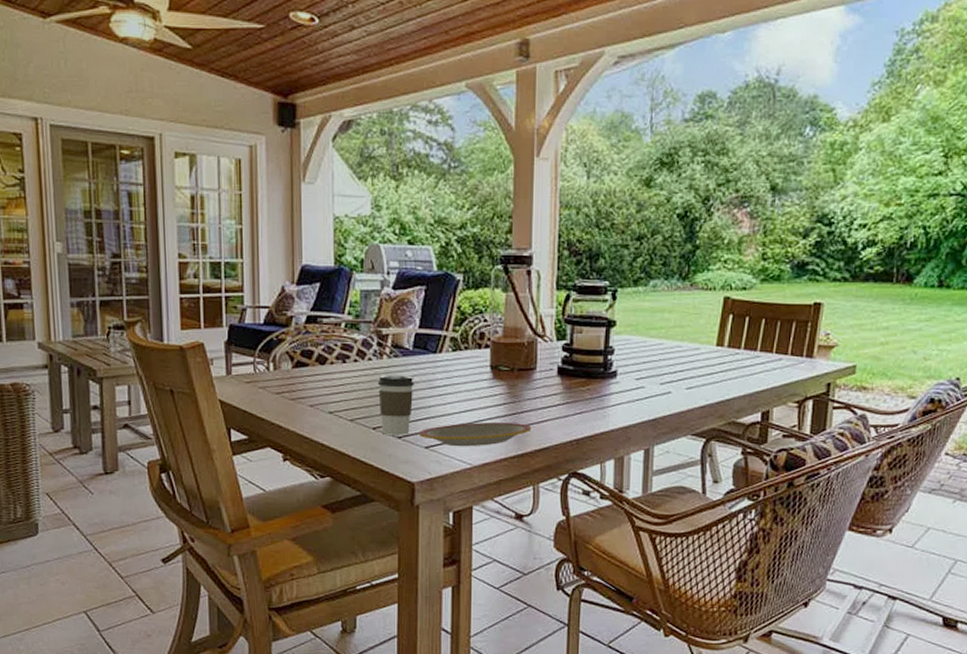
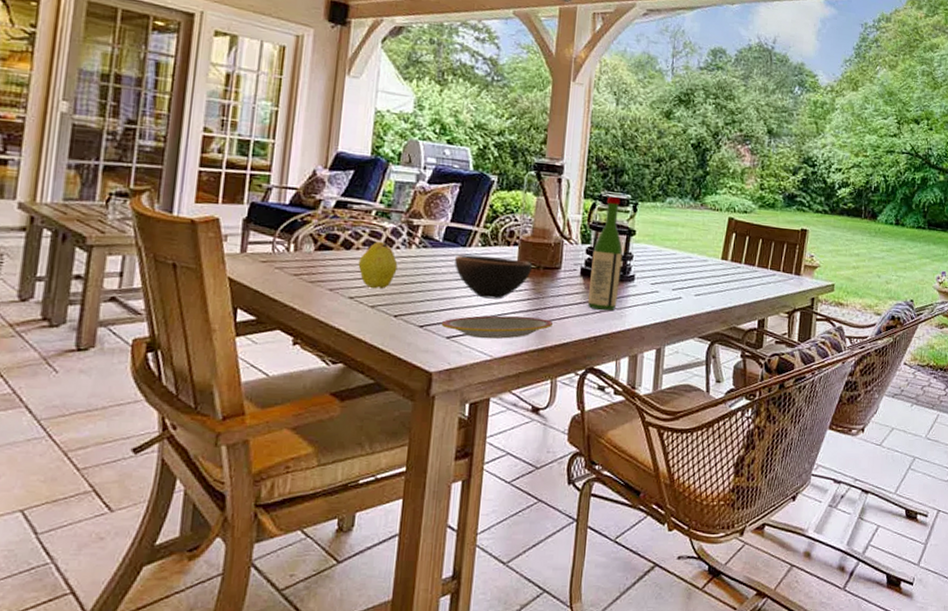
fruit: none [334,353,371,403] -> present [358,241,398,290]
coffee cup: present [378,375,414,435] -> none [403,264,441,324]
bowl: none [426,362,505,406] -> present [454,254,532,299]
wine bottle: none [566,286,602,412] -> present [587,197,623,311]

